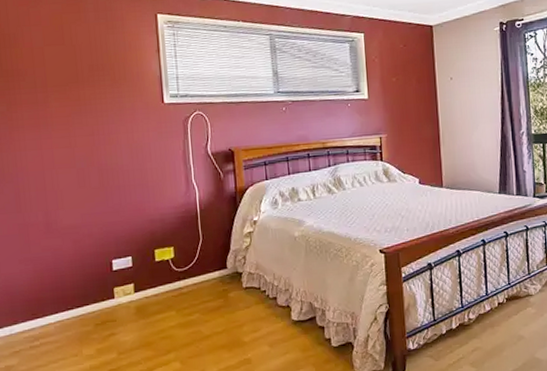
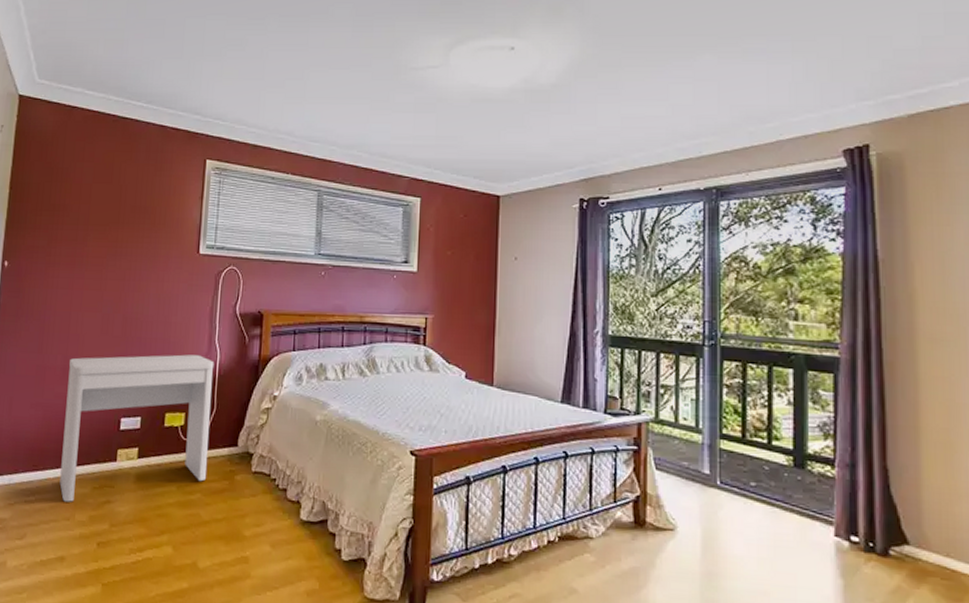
desk: none [51,194,202,341] -> present [59,354,214,502]

